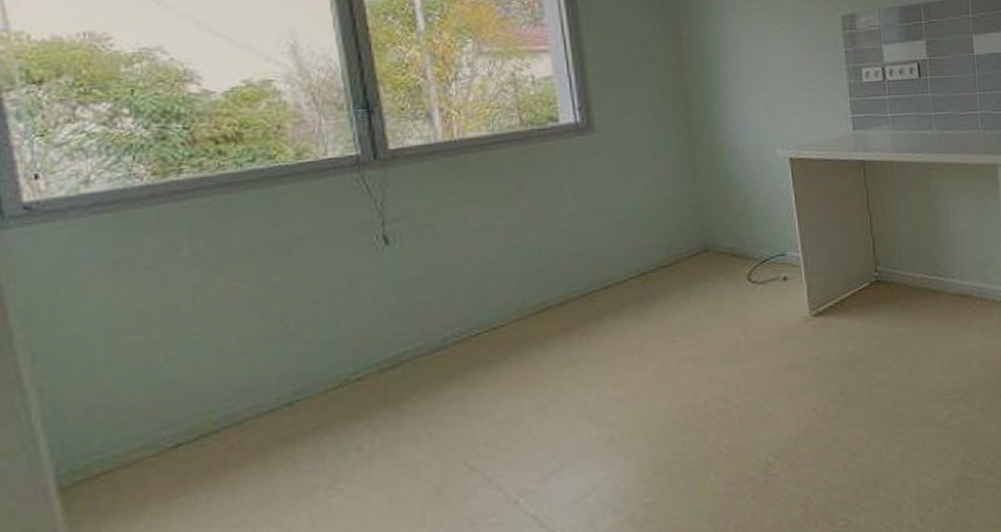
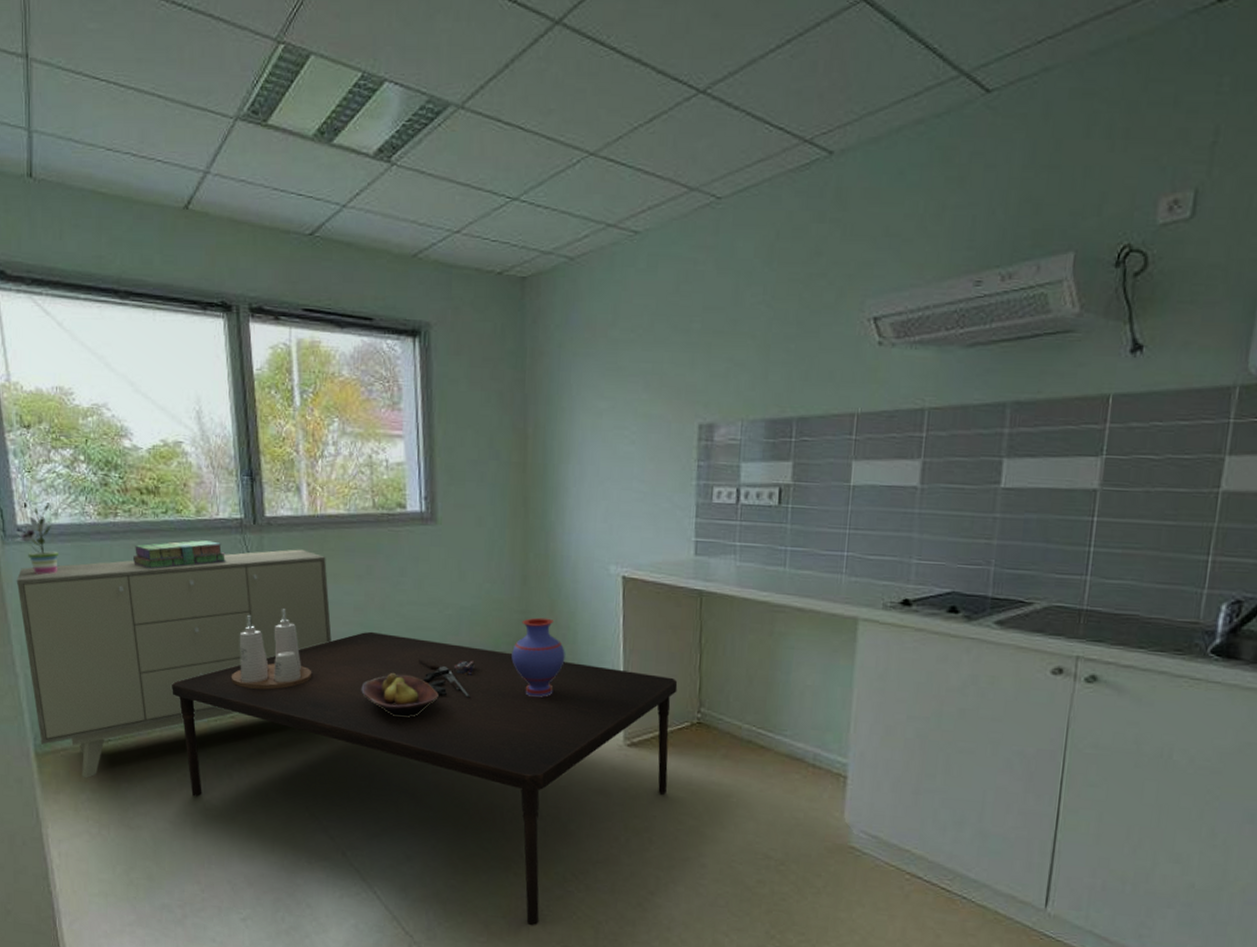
potted plant: none [19,169,92,259] -> present [15,503,58,575]
sideboard: none [22,178,482,503] -> present [16,549,332,779]
stack of books: none [208,184,341,228] -> present [133,540,227,569]
dining table: none [271,243,857,522] -> present [172,631,678,926]
condiment set: none [354,245,461,343] -> present [231,609,312,690]
fruit bowl: none [522,291,613,338] -> present [361,673,439,718]
vase: none [688,208,743,289] -> present [511,617,565,698]

